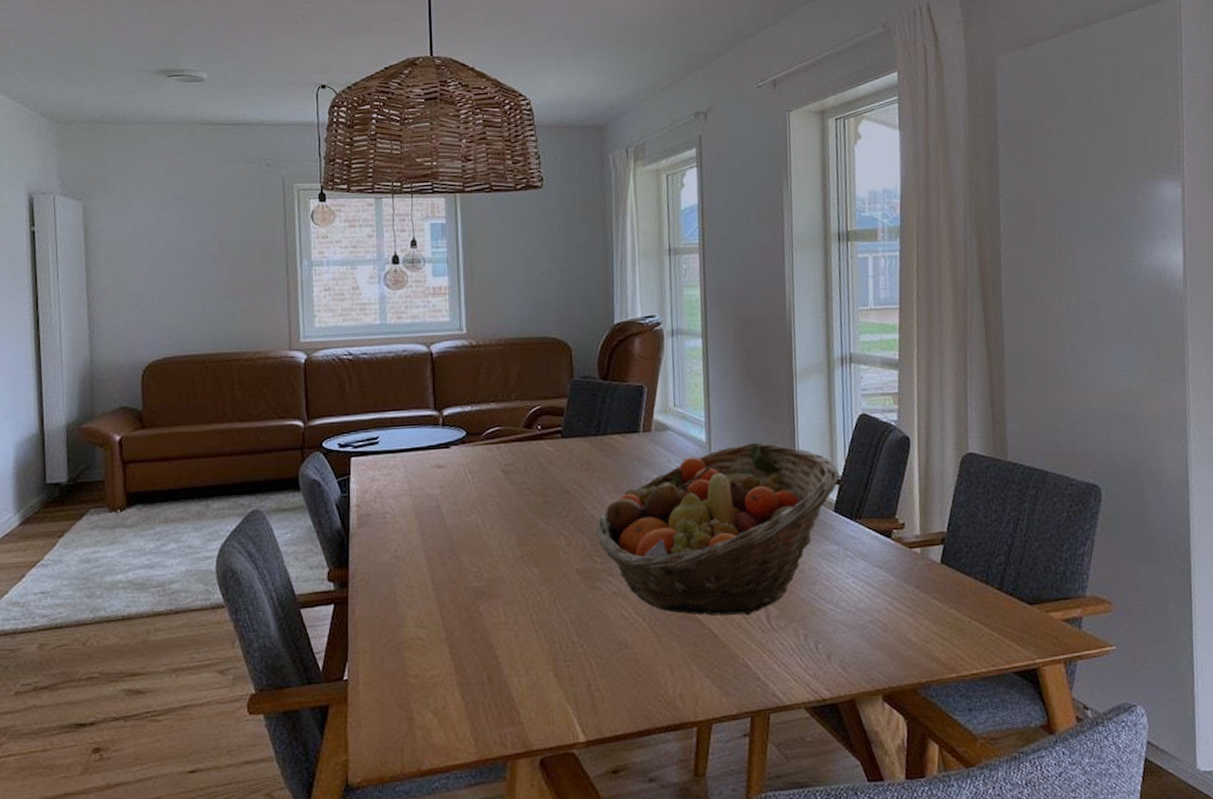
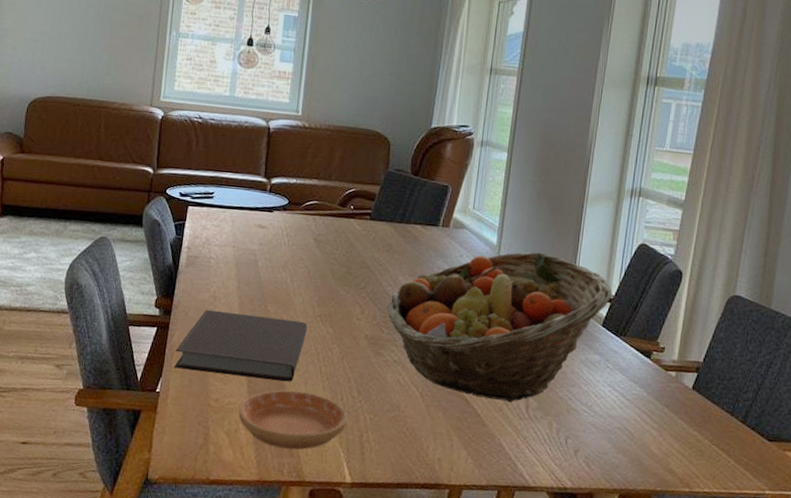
notebook: none [360,567,510,648] -> present [174,309,308,382]
saucer: none [444,647,571,718] -> present [238,390,348,450]

